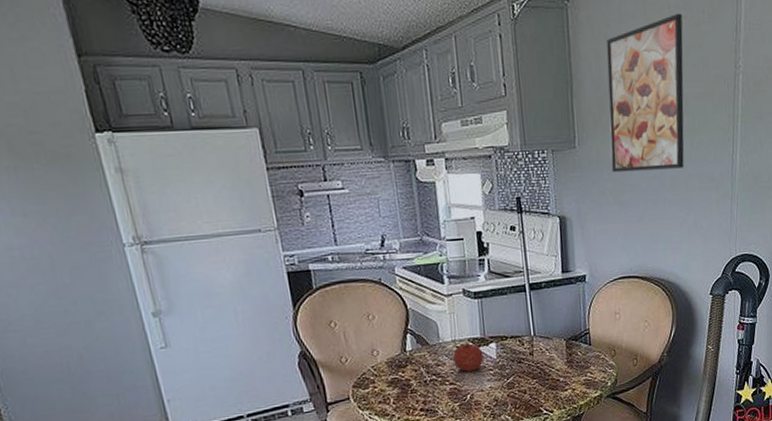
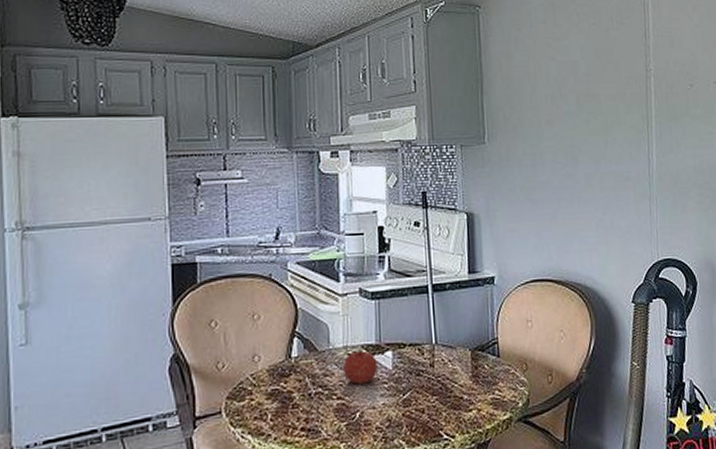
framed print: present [606,13,684,173] -> none [517,20,598,169]

